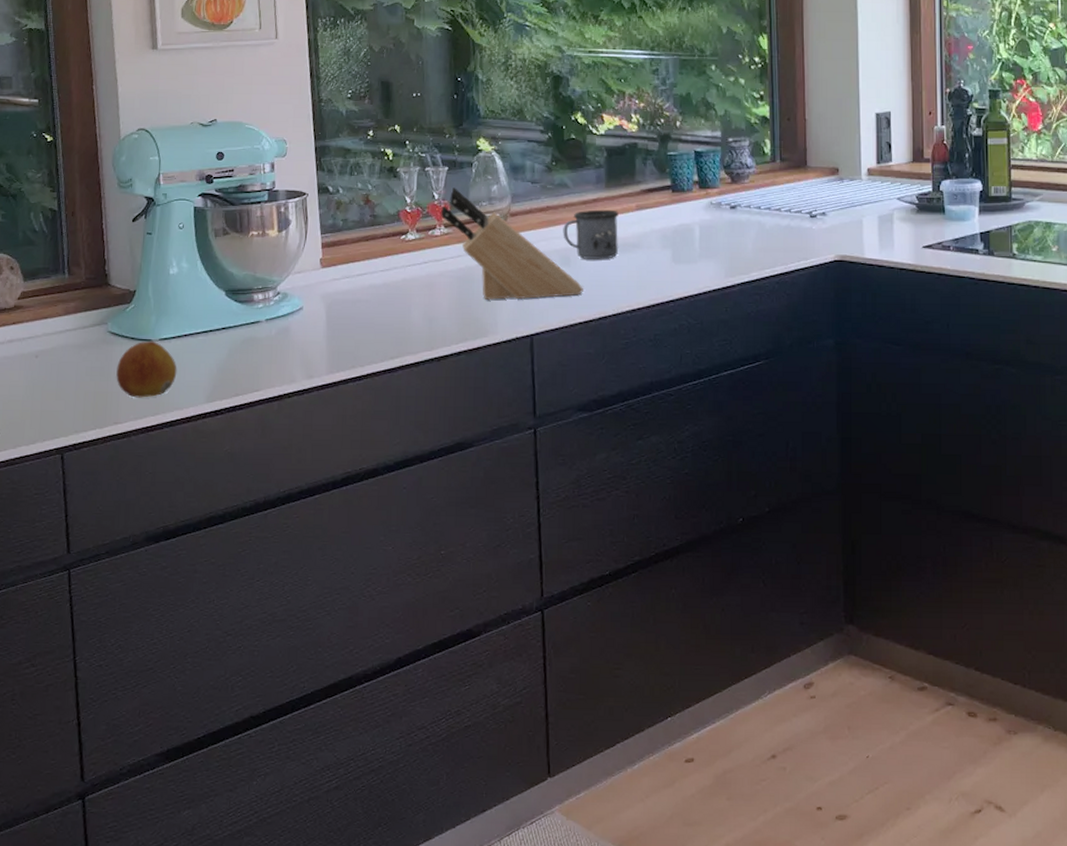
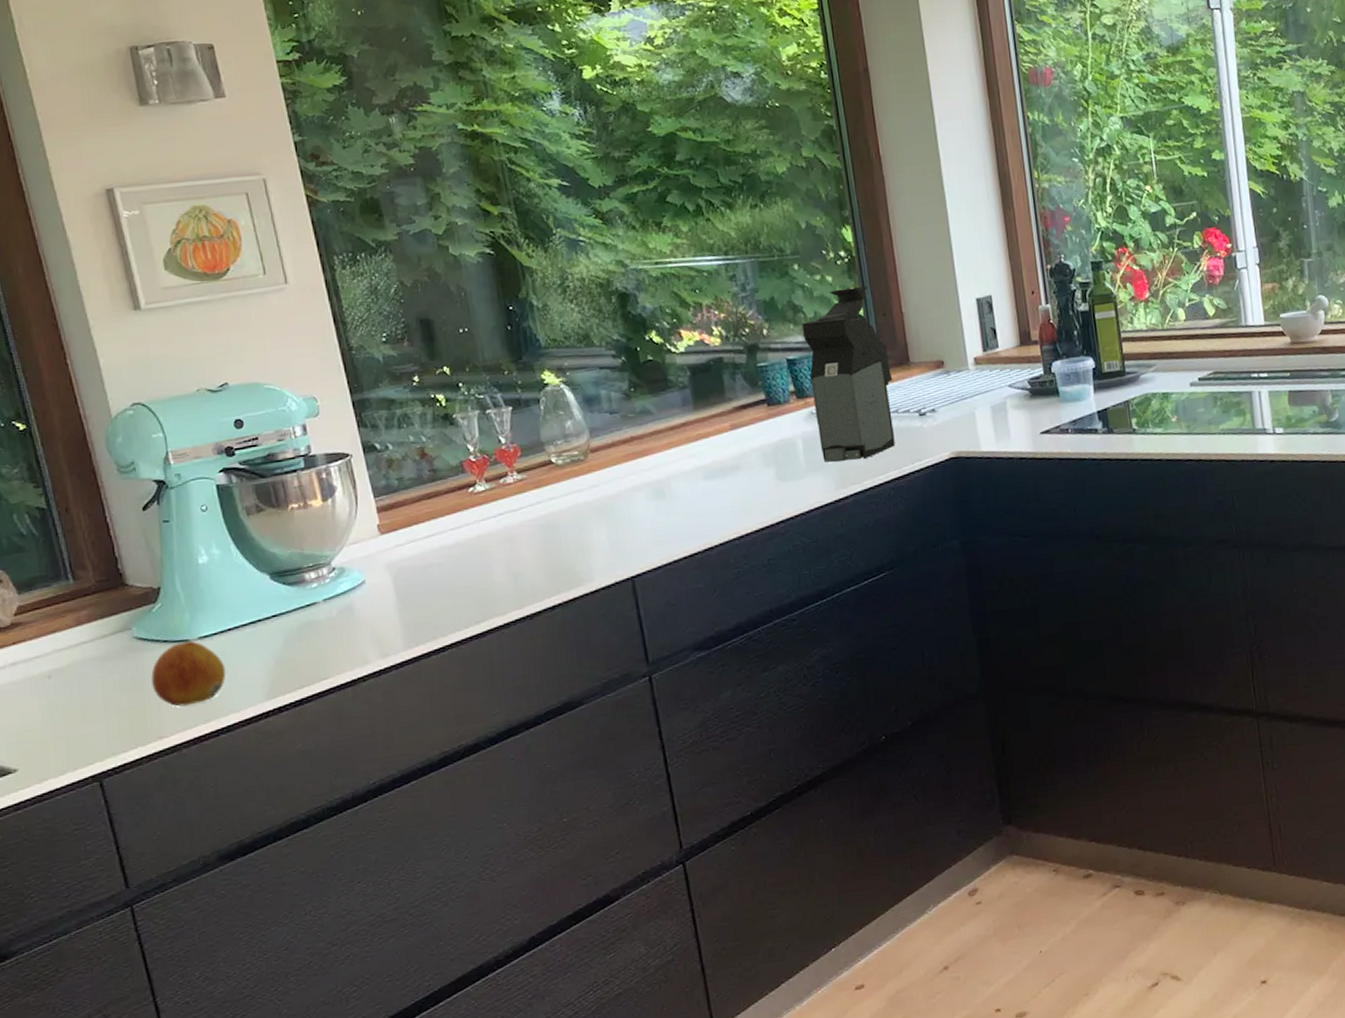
knife block: present [441,188,584,301] -> none [510,428,685,547]
mug: present [563,209,619,259] -> none [652,432,717,489]
coffee maker: none [712,92,790,252] -> present [801,286,895,463]

